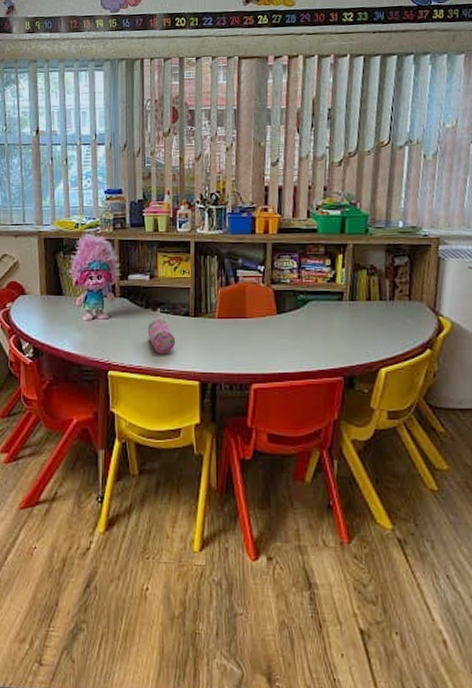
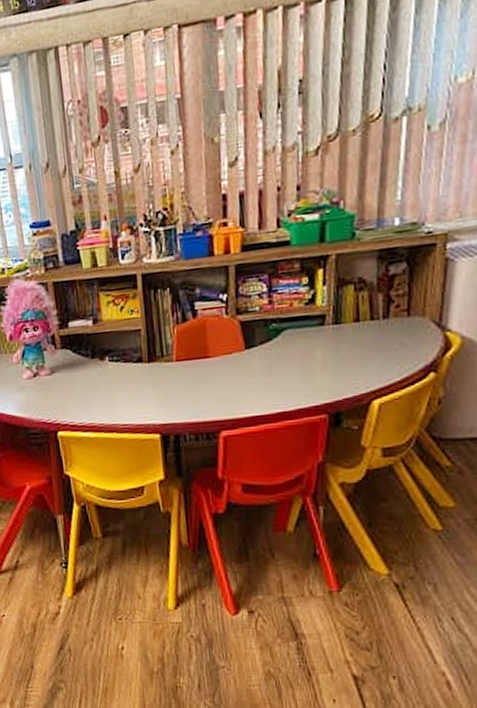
pencil case: present [147,318,176,354] -> none [96,367,130,408]

